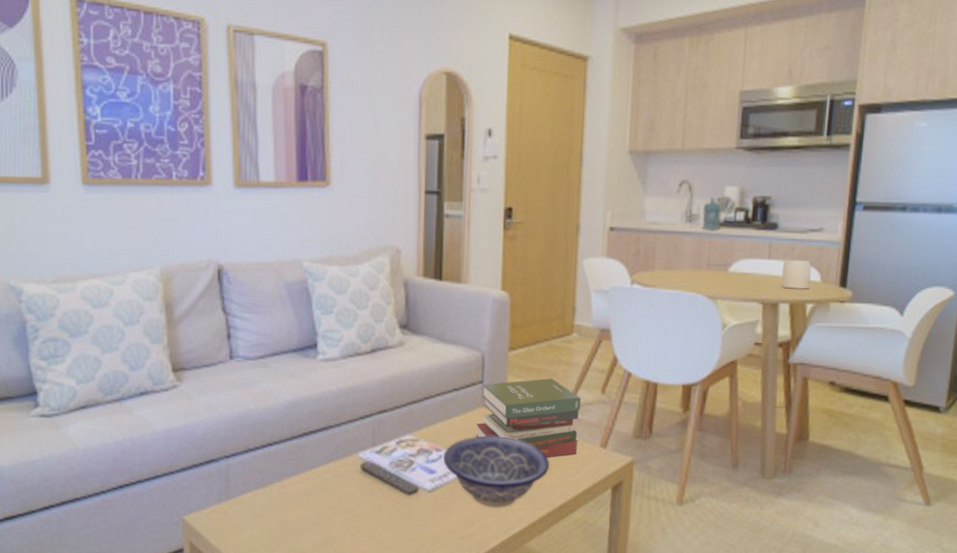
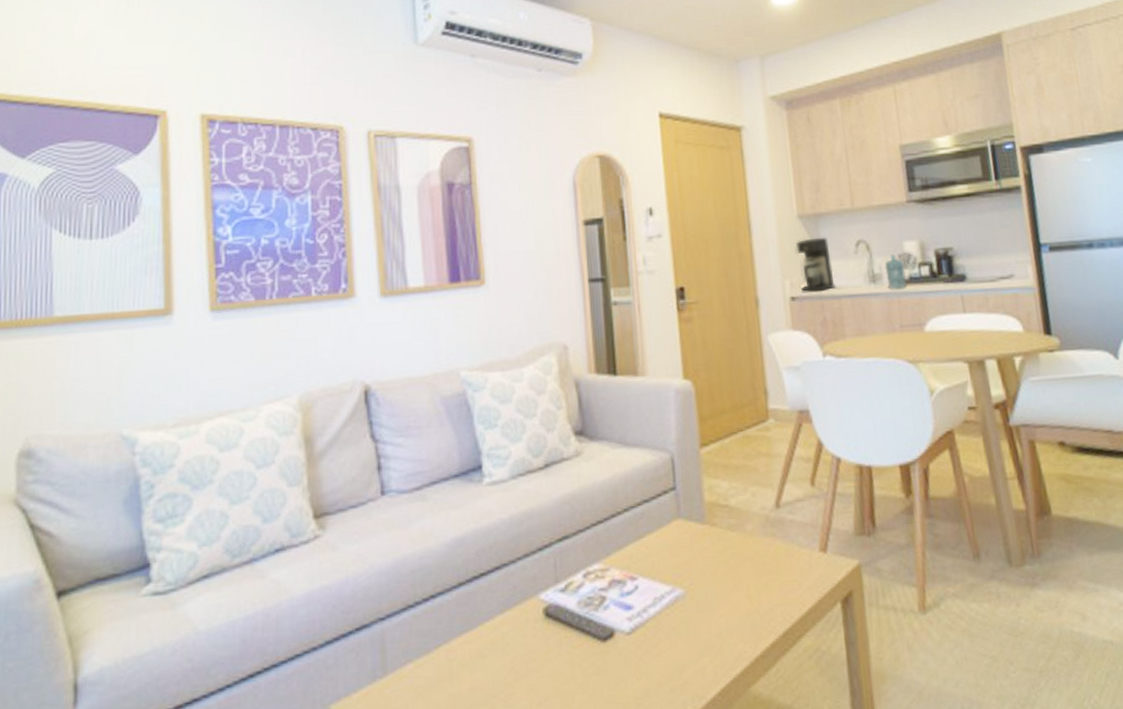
decorative bowl: present [443,436,550,507] -> none [640,552,766,645]
books: present [476,378,582,457] -> none [674,475,794,572]
coffee maker: none [621,174,654,226] -> present [796,237,835,294]
mug: present [781,259,812,289] -> none [980,310,1014,343]

